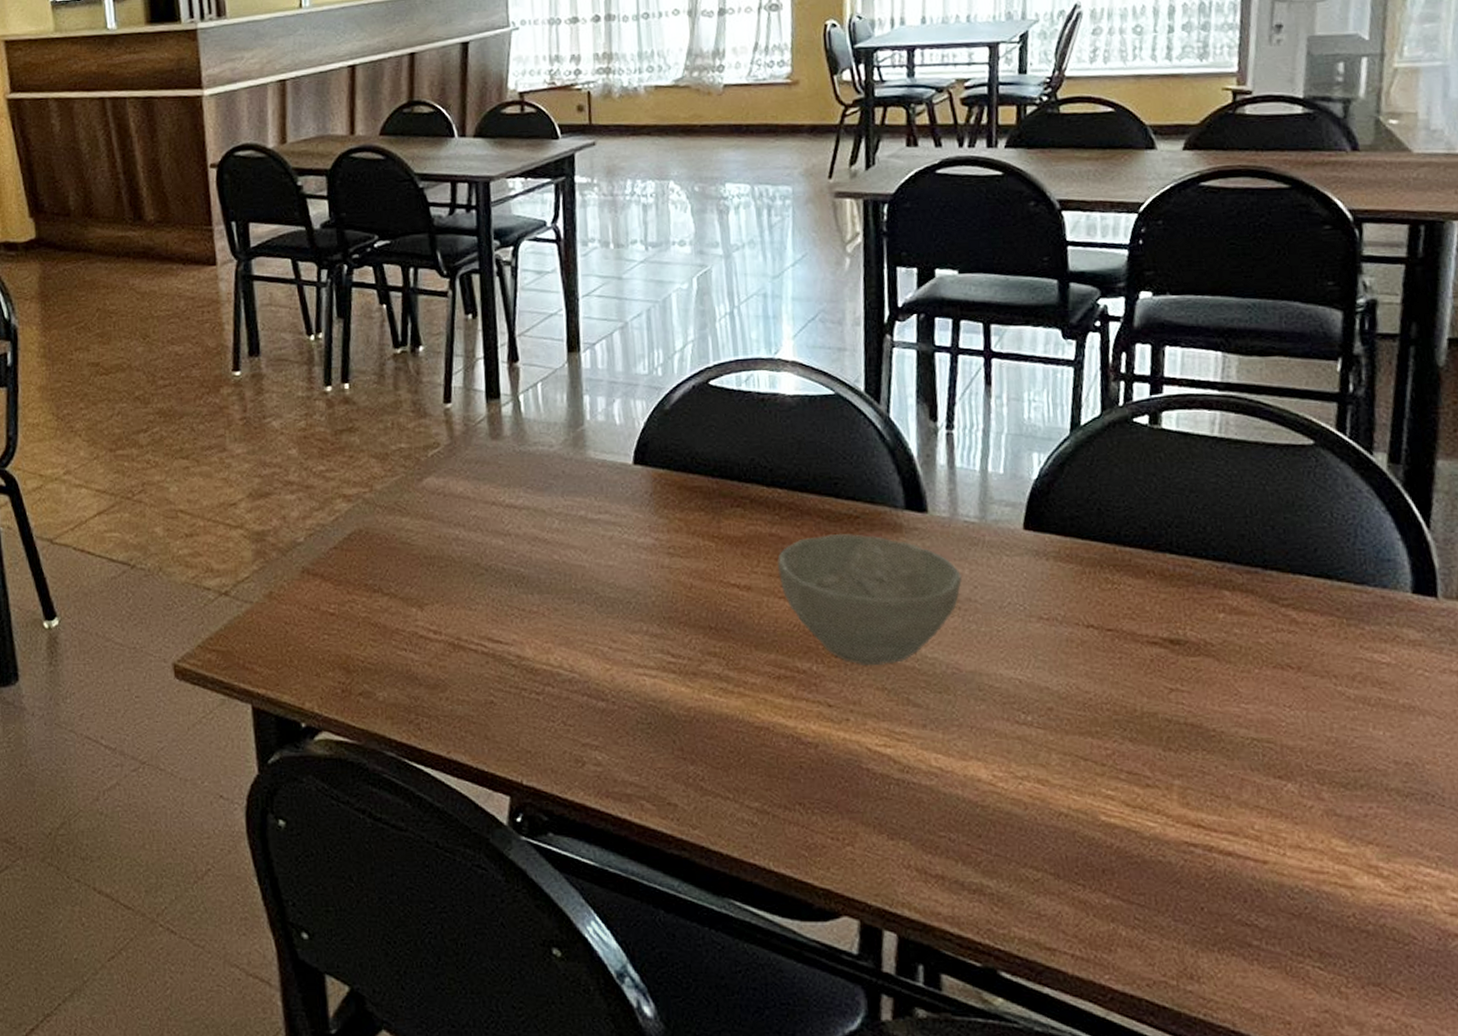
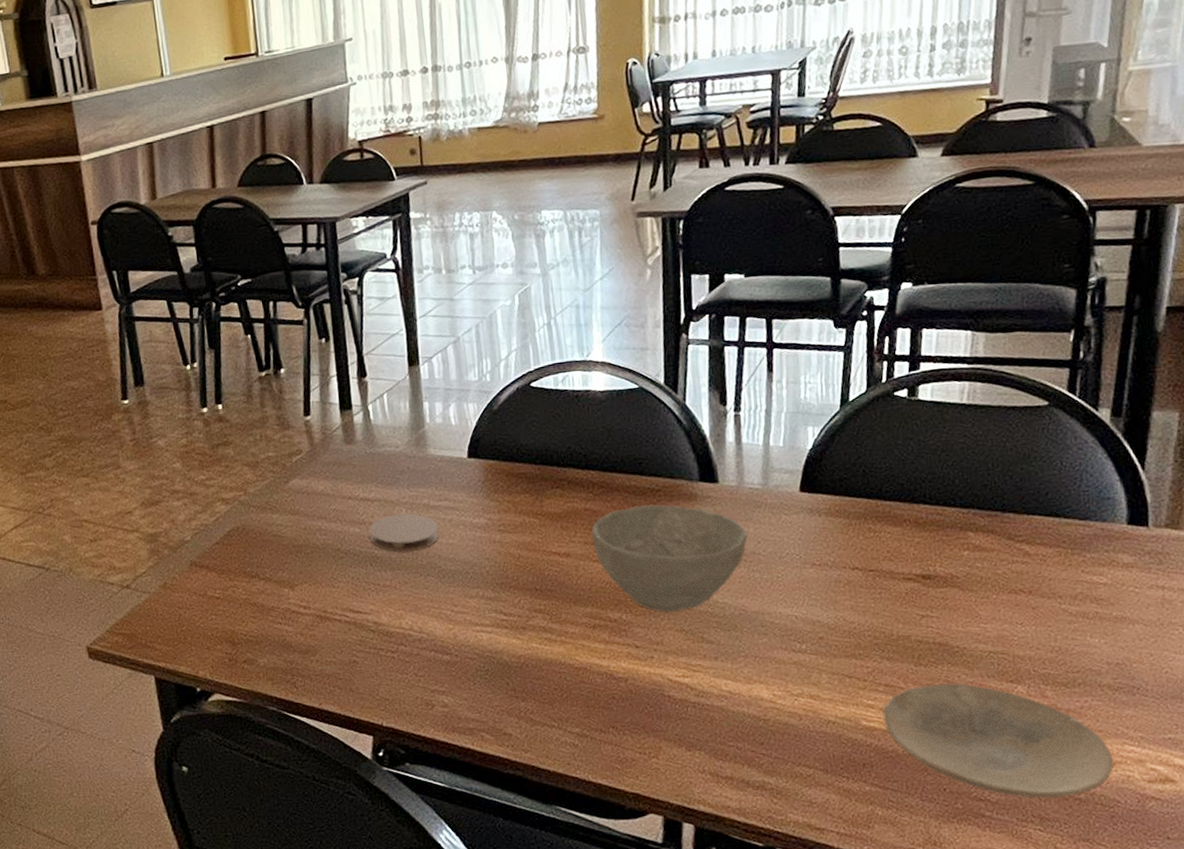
coaster: none [515,526,598,572] -> present [369,513,440,552]
plate: none [1125,774,1408,928] -> present [882,683,1114,799]

